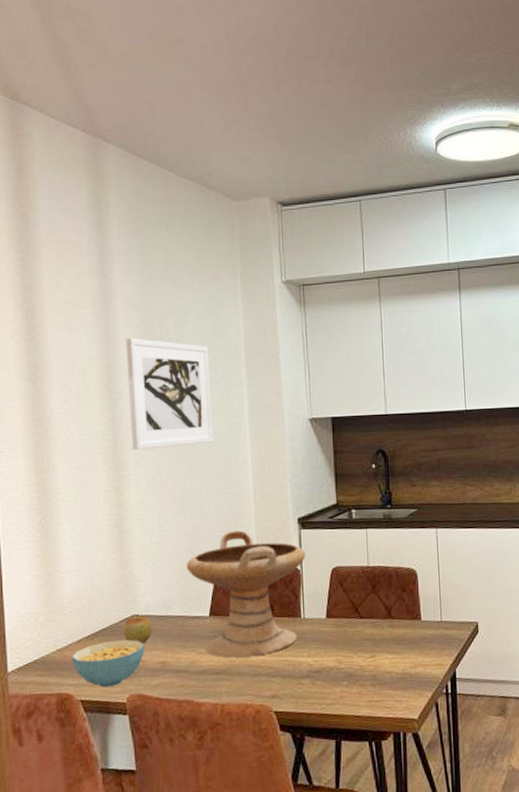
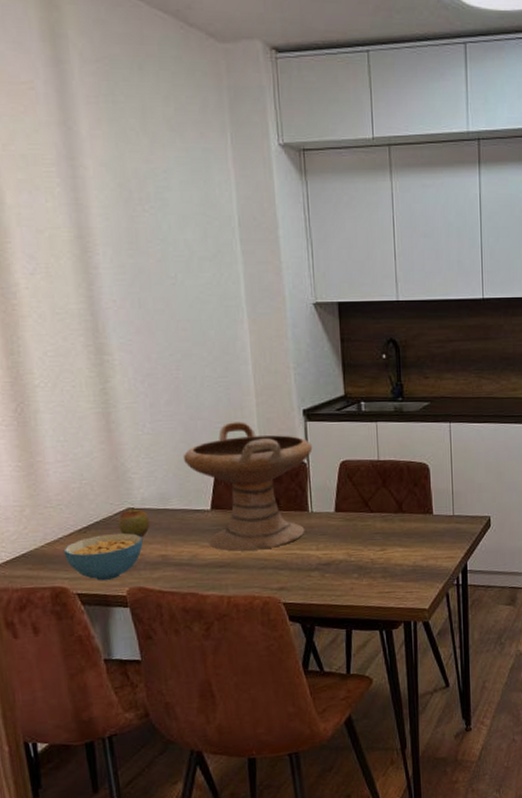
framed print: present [126,337,214,450] -> none [99,203,208,332]

